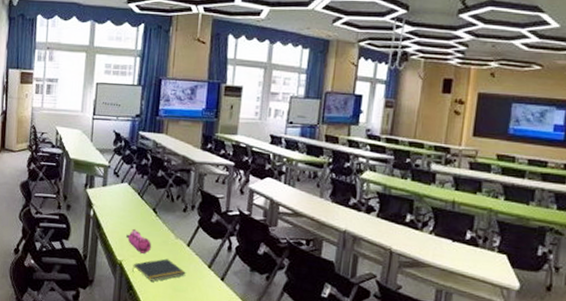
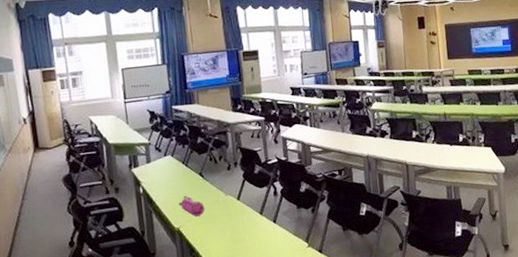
notepad: present [132,258,186,282] -> none [190,215,241,240]

